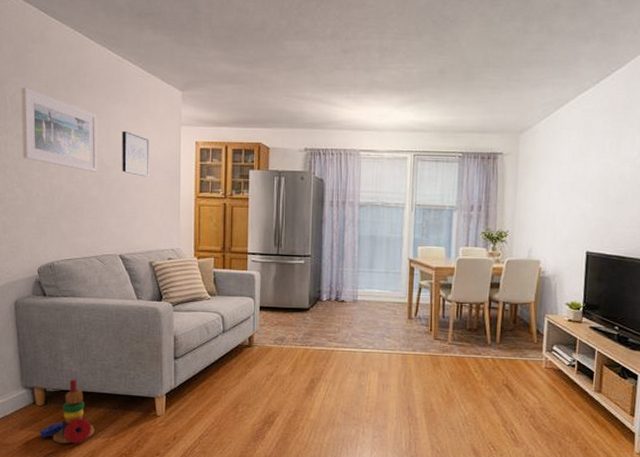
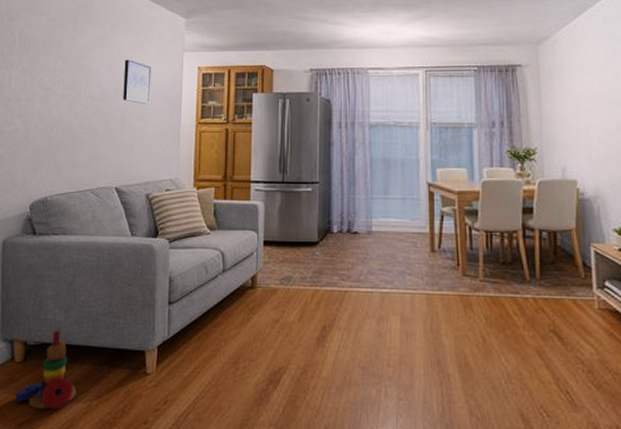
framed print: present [21,87,97,172] -> none [25,21,101,102]

